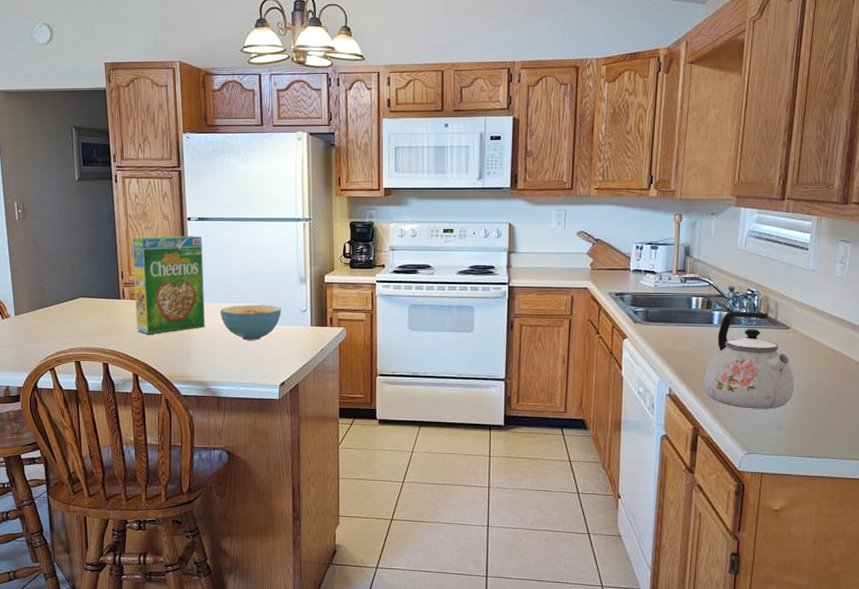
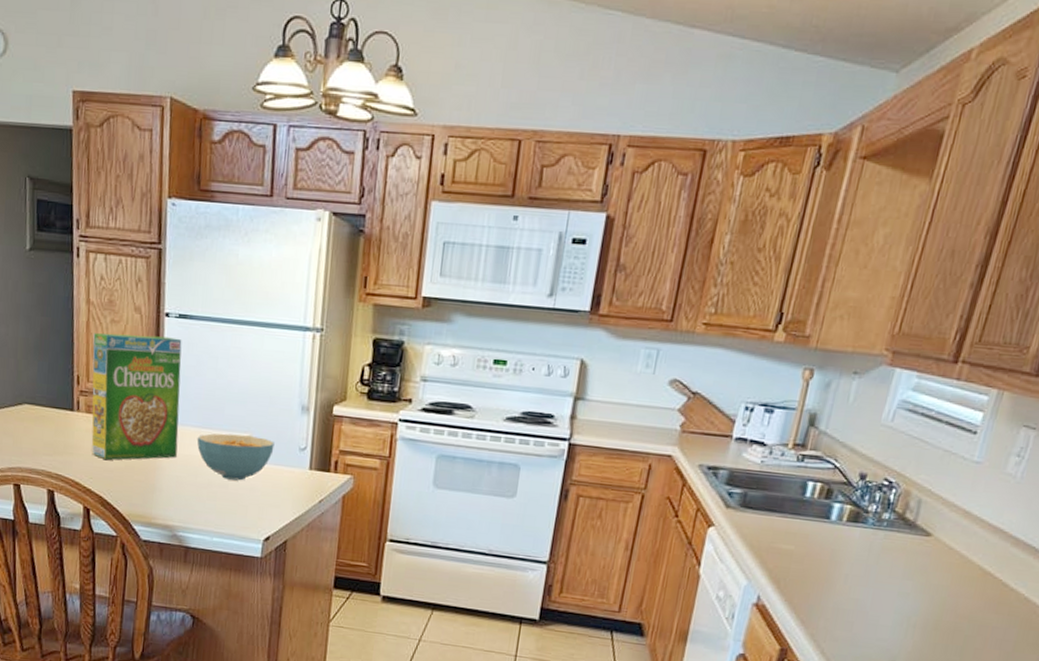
kettle: present [704,311,794,409] -> none [803,505,924,637]

